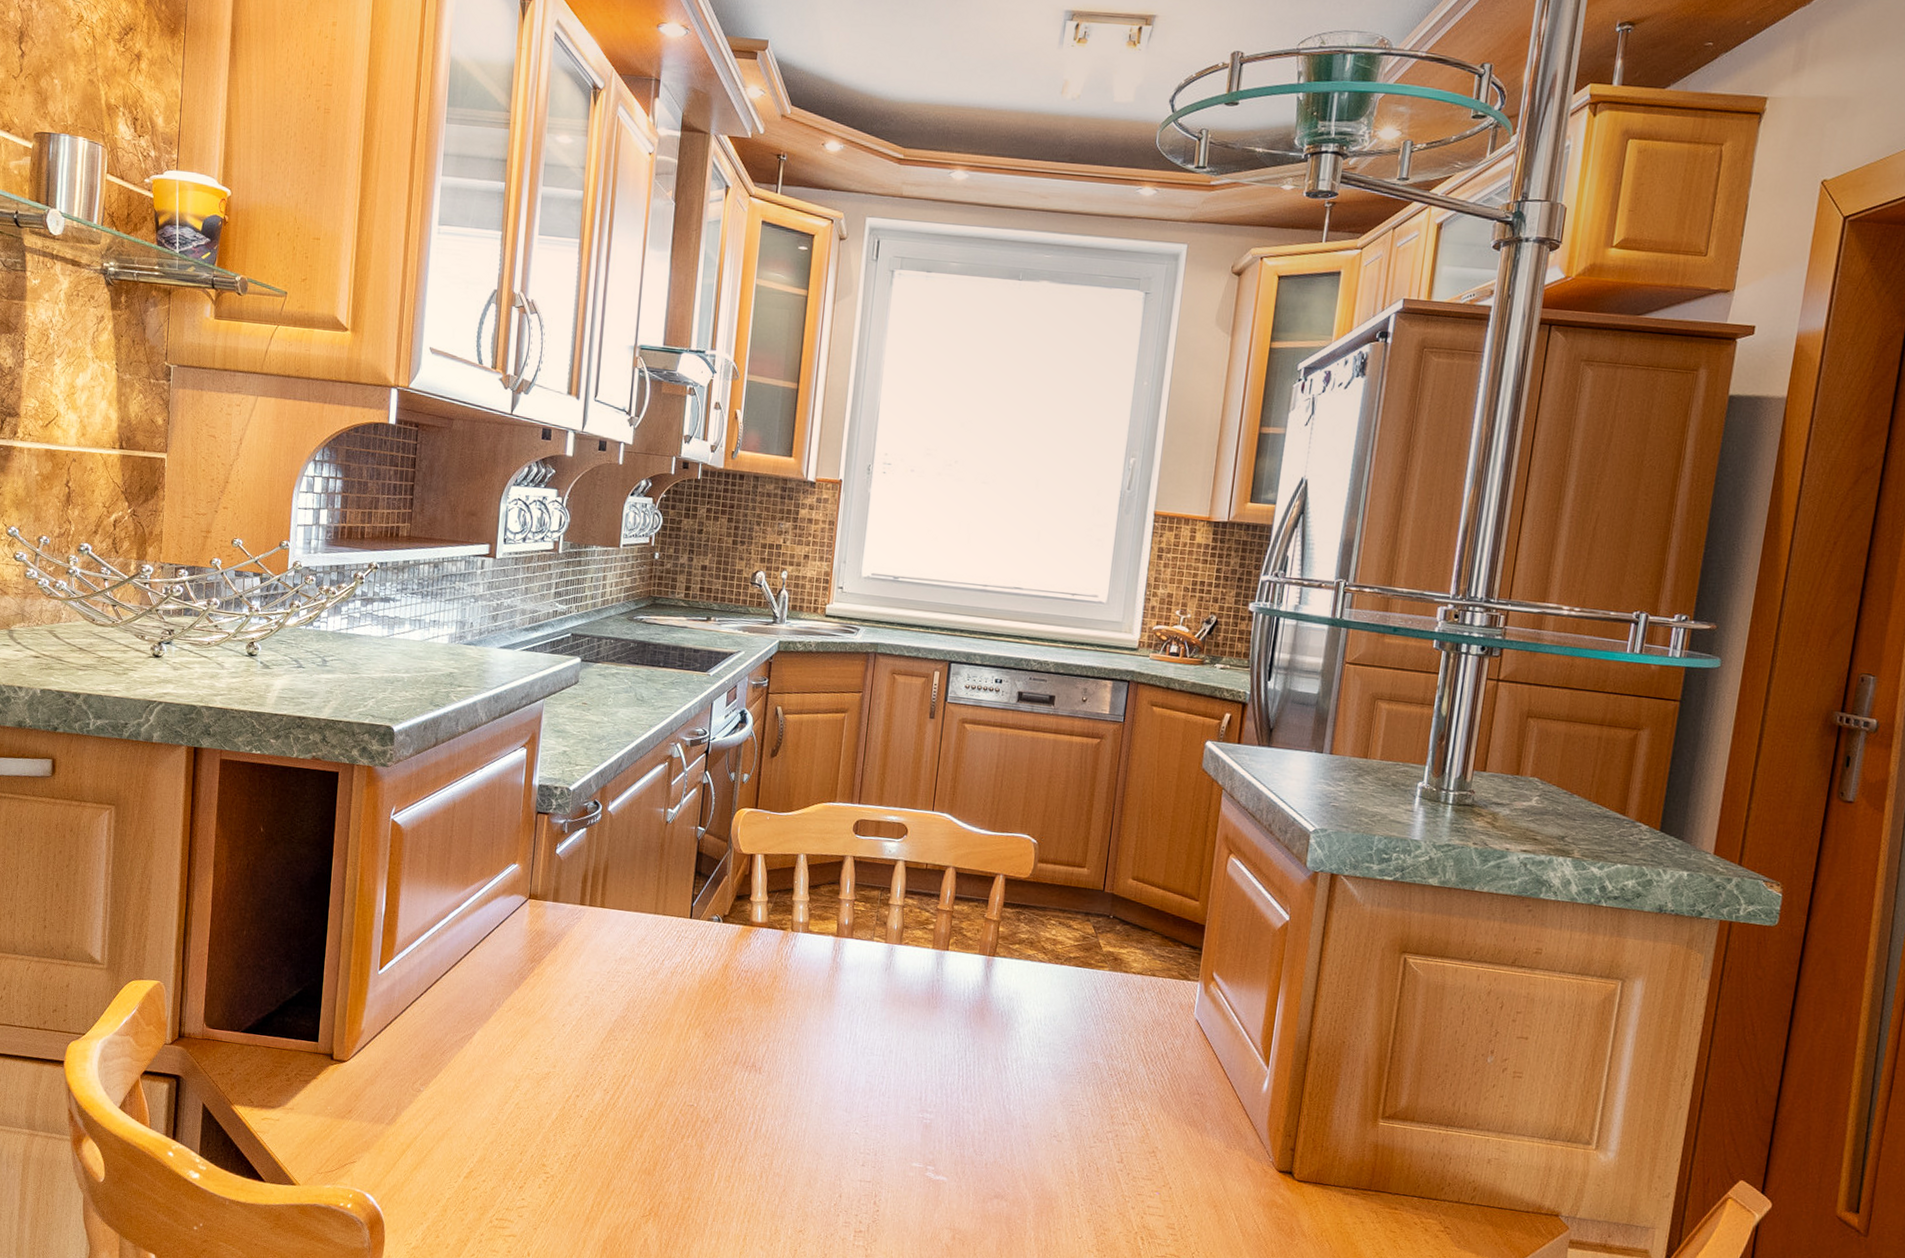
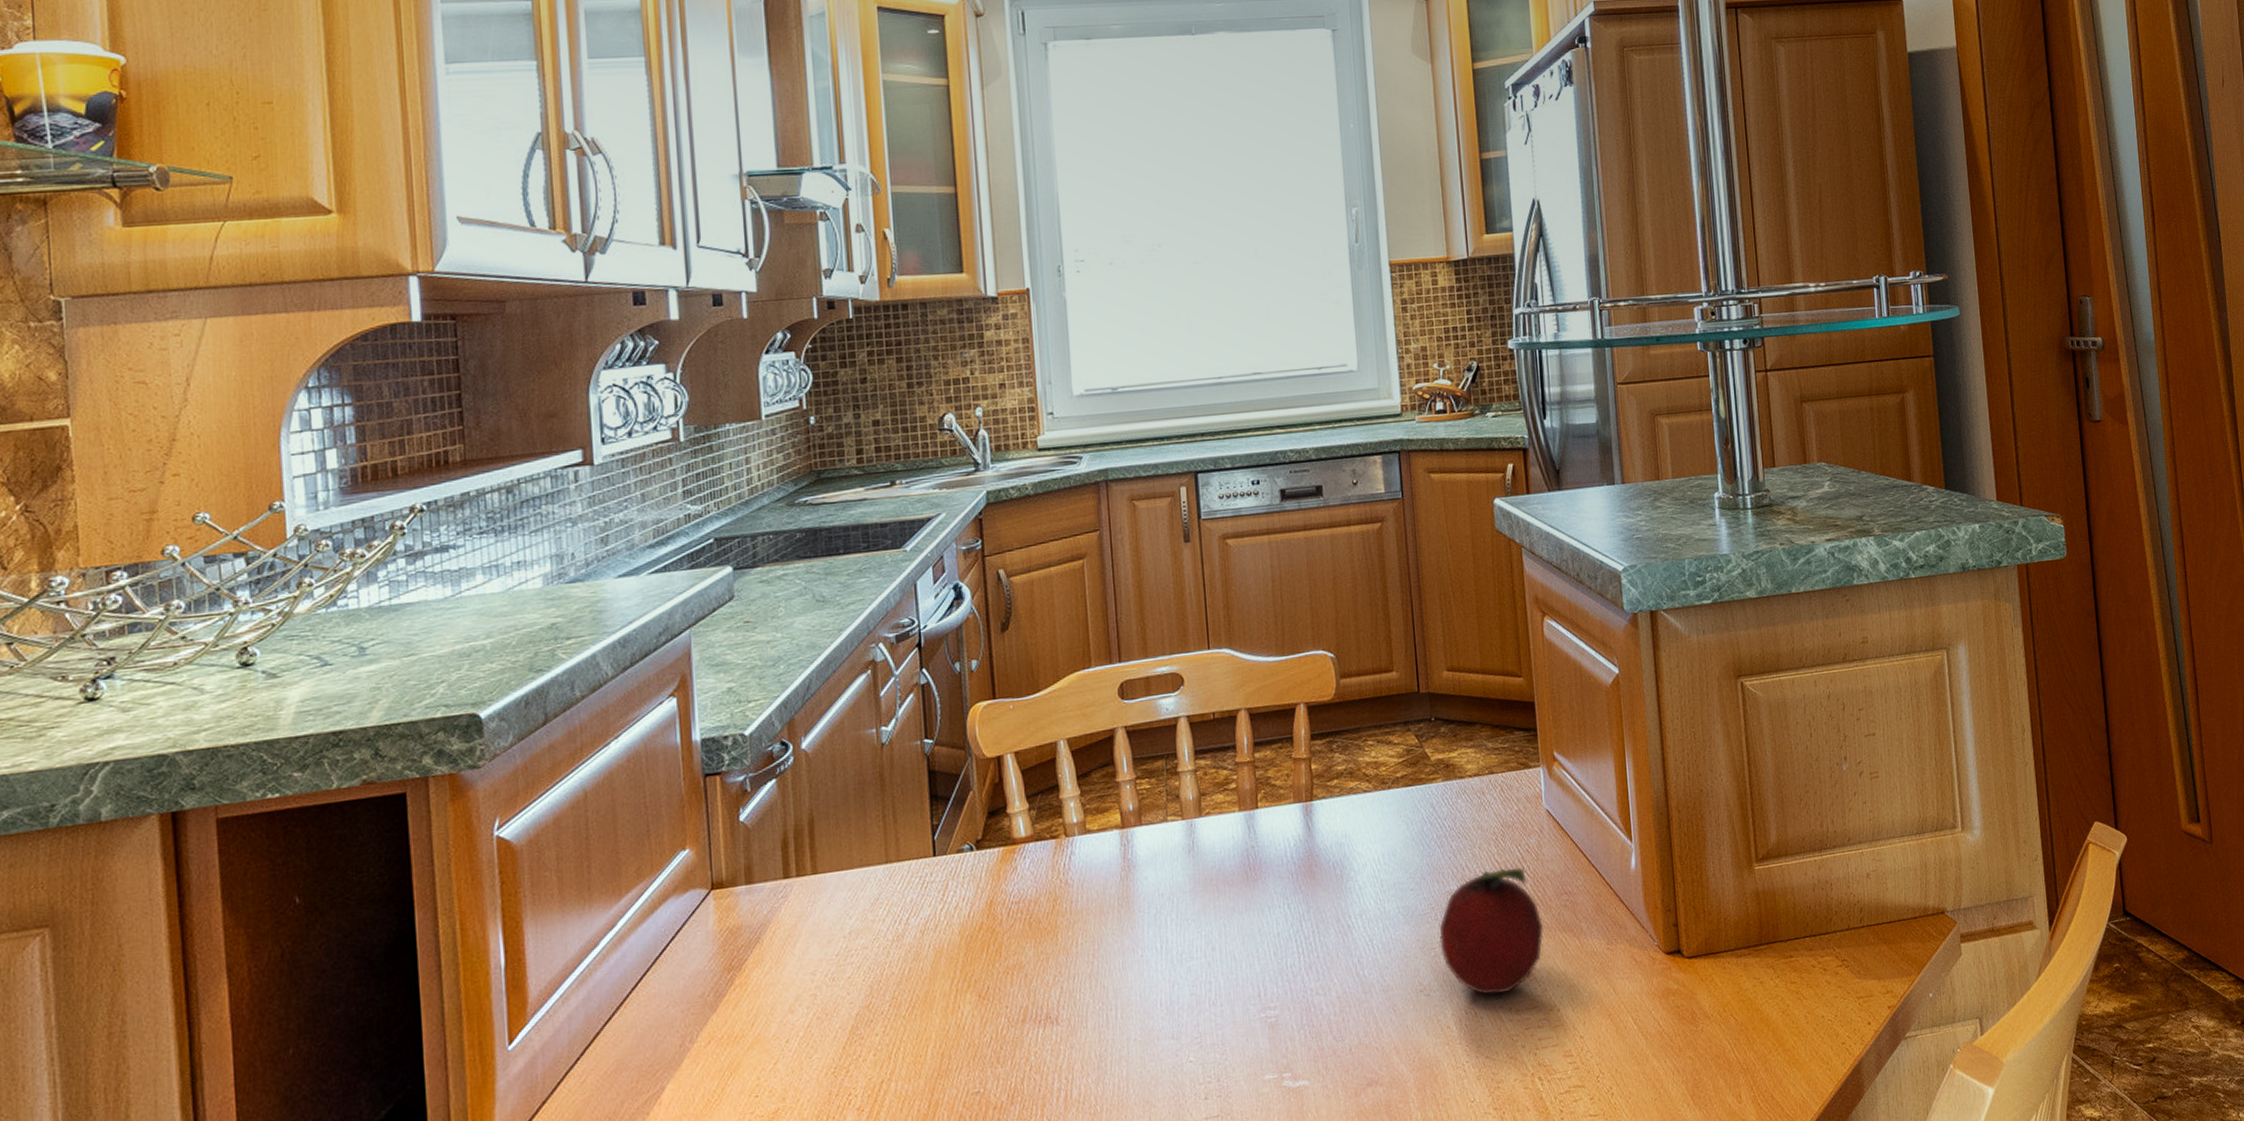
fruit: none [1078,1055,1173,1161] -> present [1438,867,1545,996]

